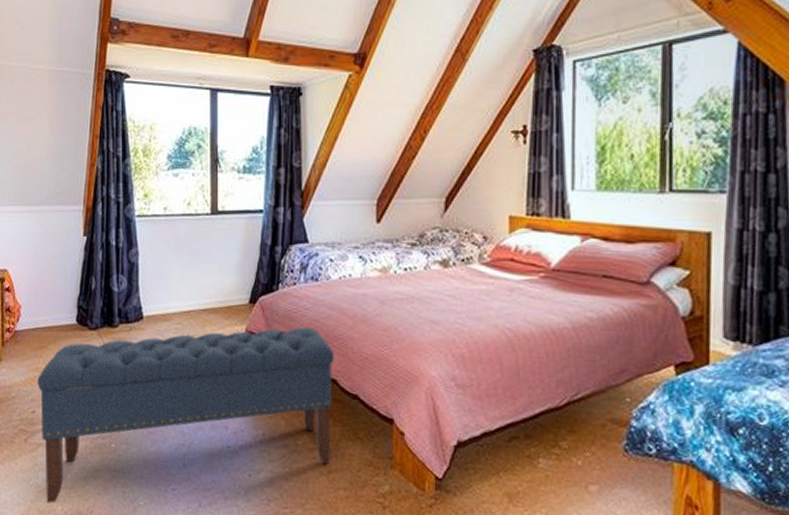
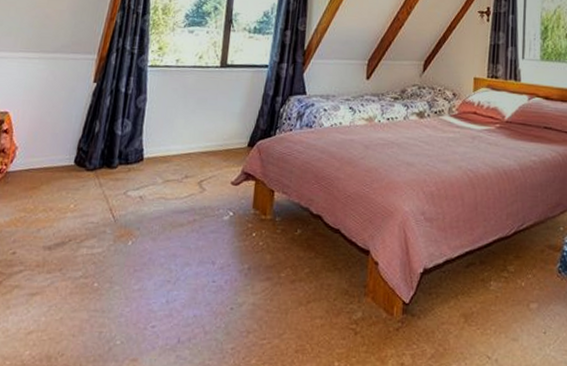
bench: present [38,327,335,503] -> none [13,168,322,348]

